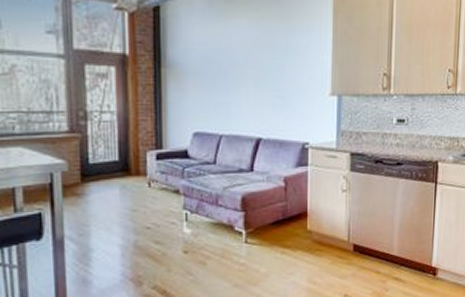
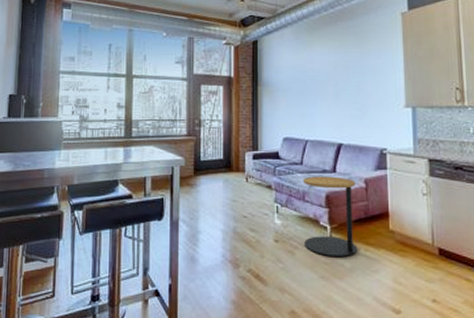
side table: none [217,176,274,264] -> present [303,176,358,258]

